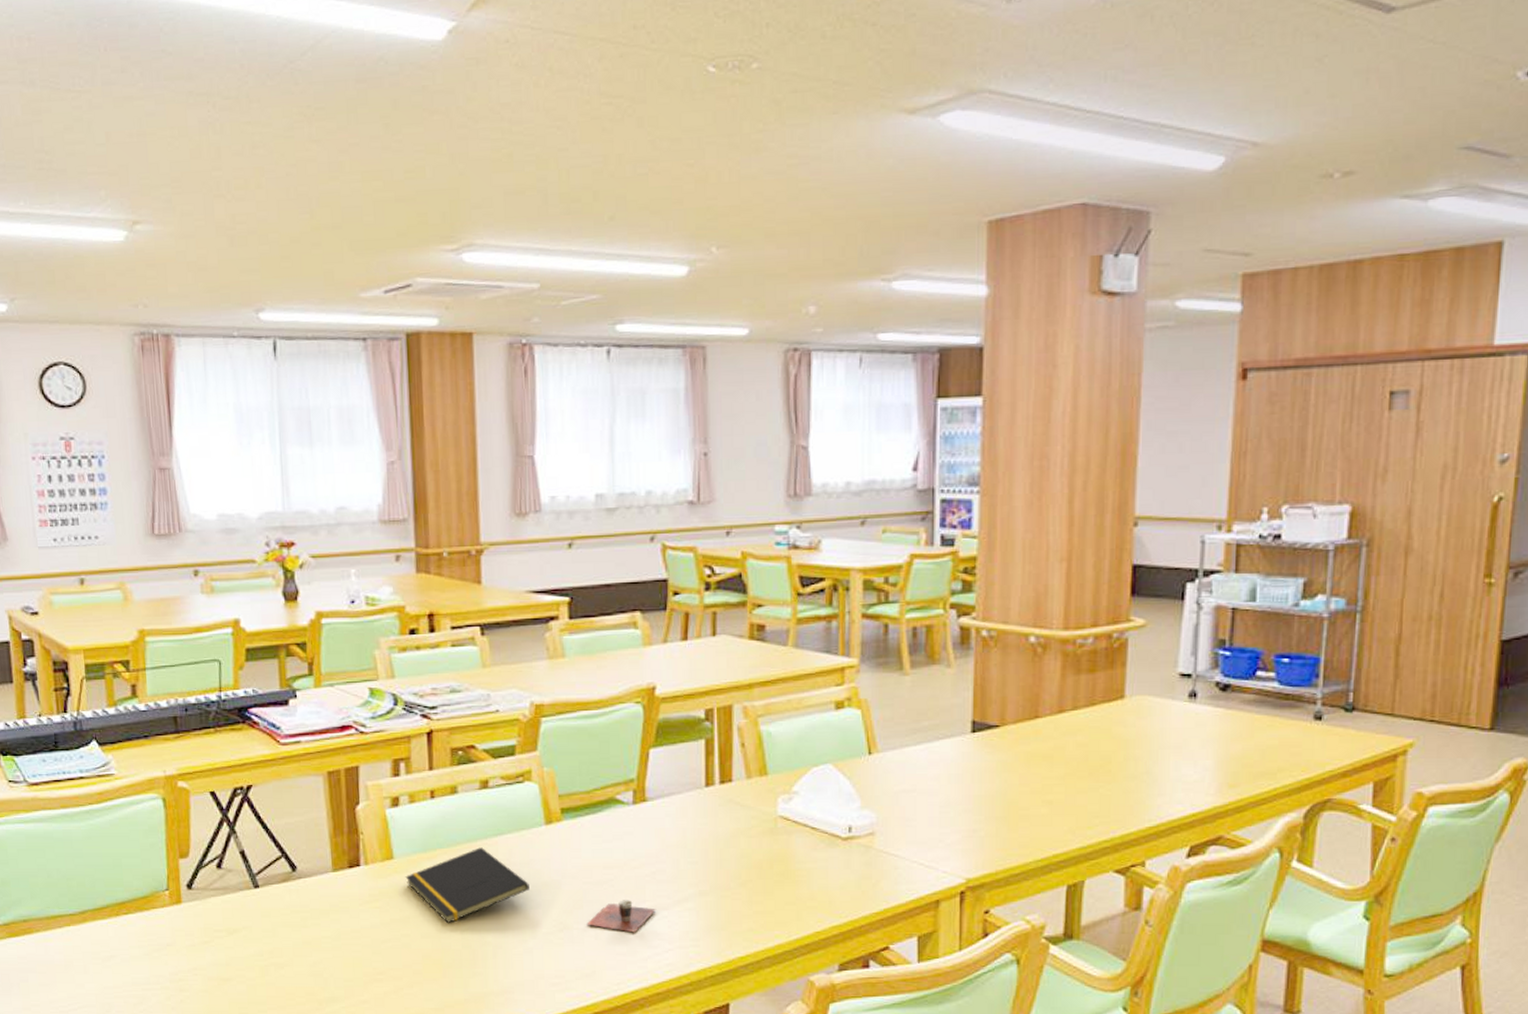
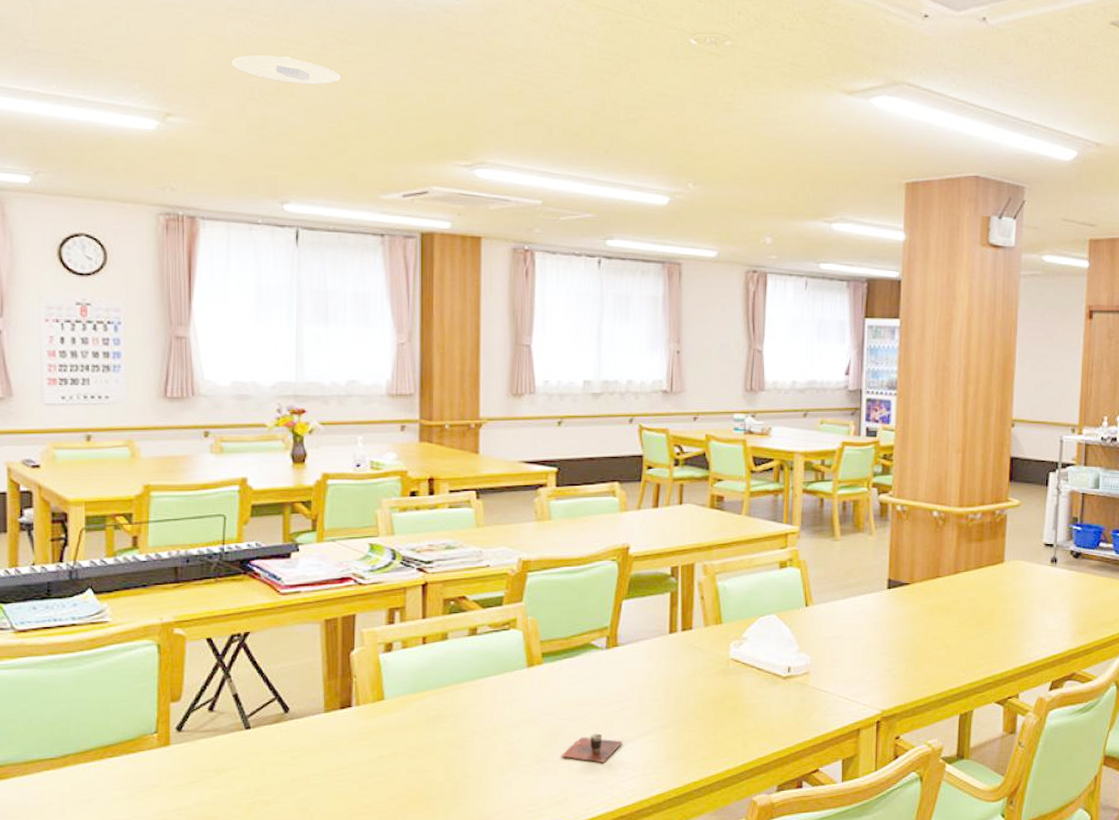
recessed light: none [195,142,310,173] -> present [231,55,341,85]
notepad: present [405,847,530,923] -> none [395,688,510,758]

